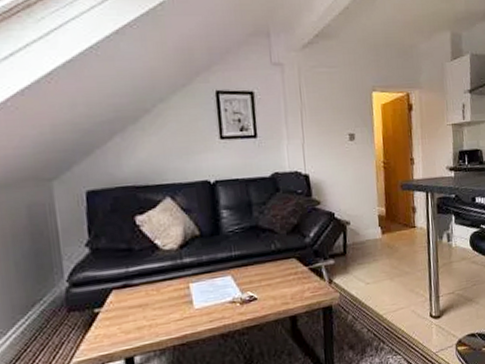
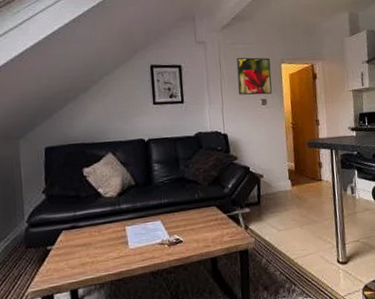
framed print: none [319,83,361,129] -> present [236,57,272,95]

